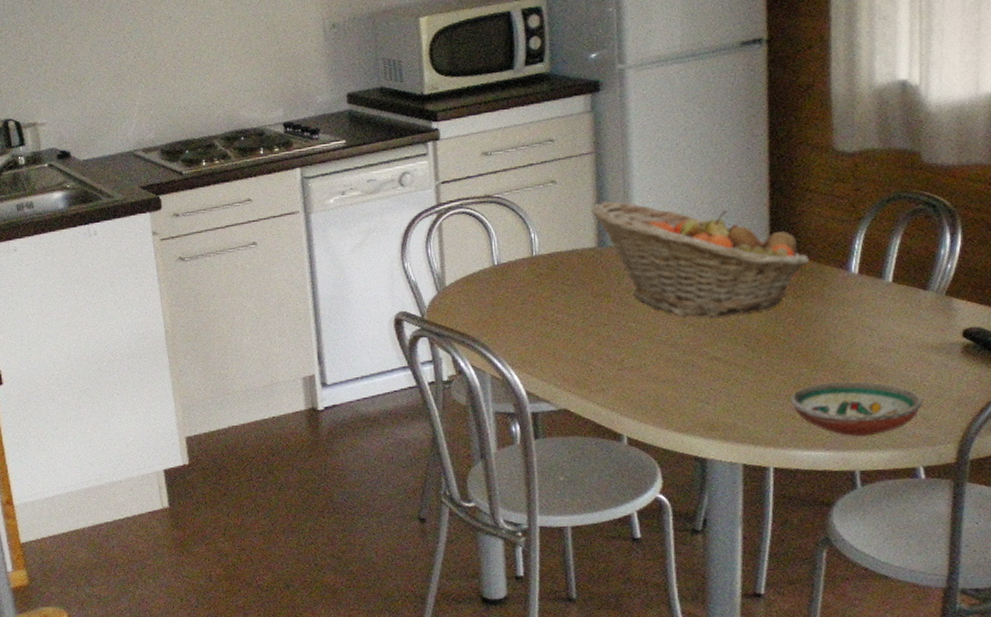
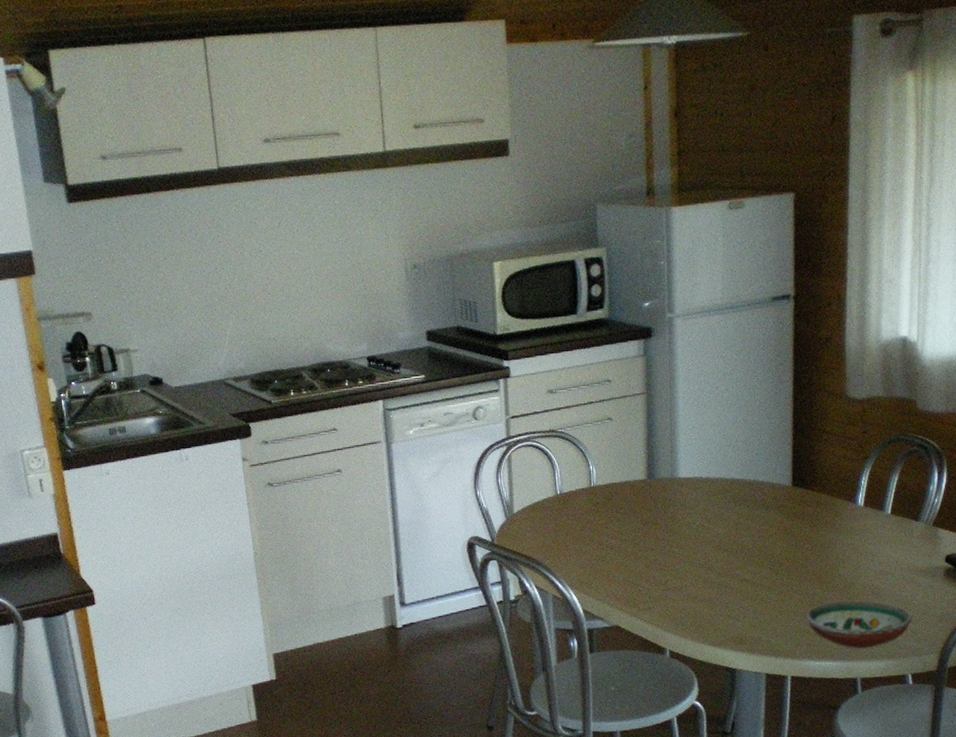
fruit basket: present [592,201,809,317] -> none [643,438,824,543]

